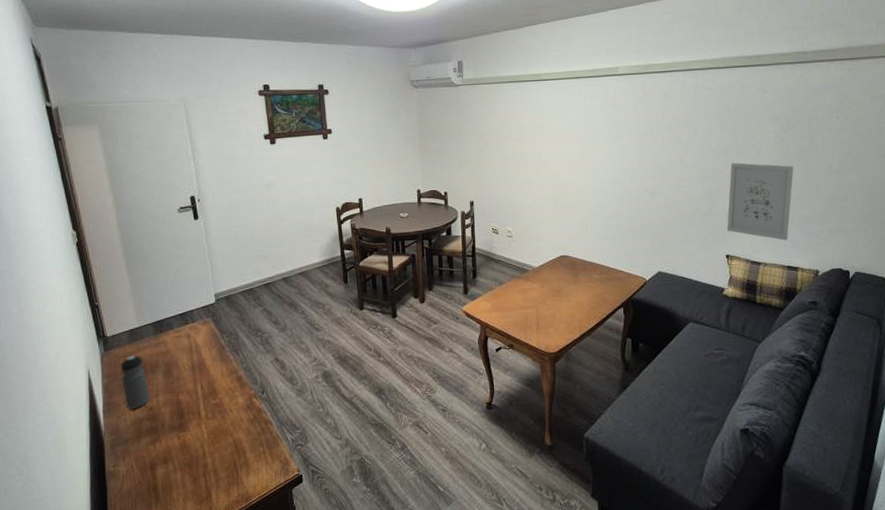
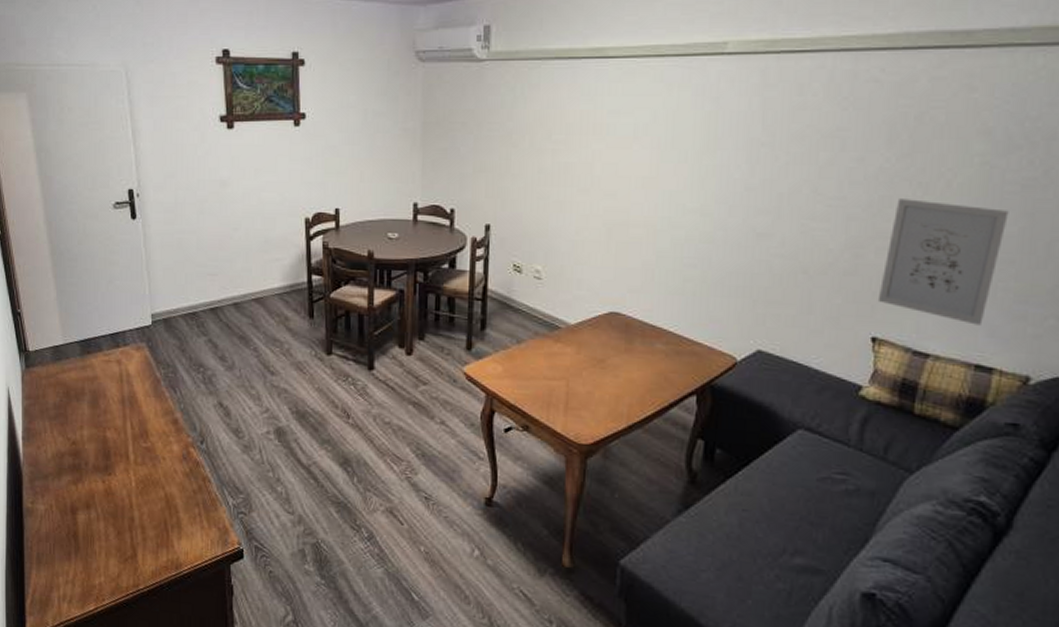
water bottle: present [120,356,149,409] -> none [42,377,73,440]

